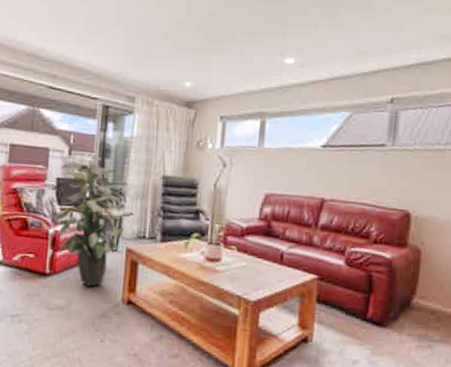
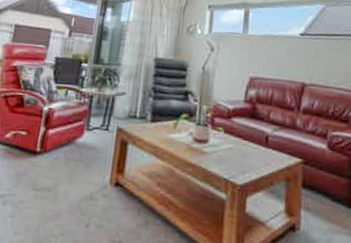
indoor plant: present [55,156,125,286] -> none [50,37,117,166]

